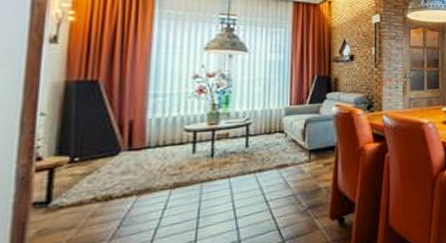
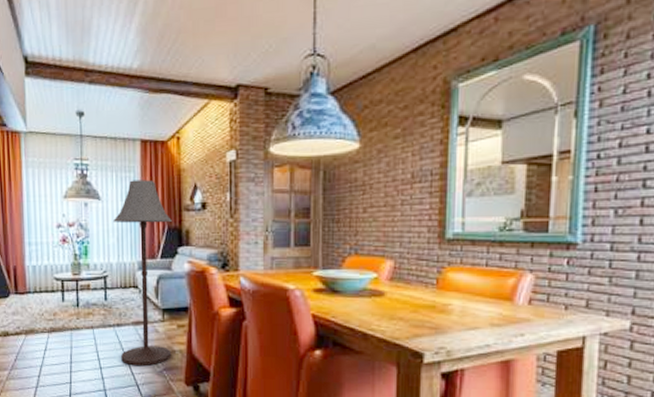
floor lamp: none [261,35,323,210] -> present [113,179,173,367]

